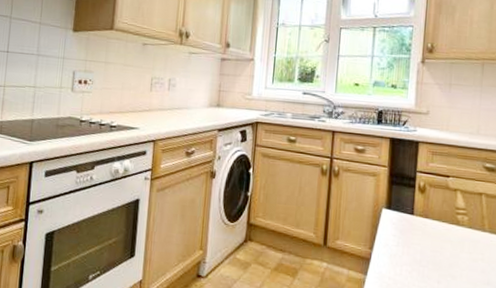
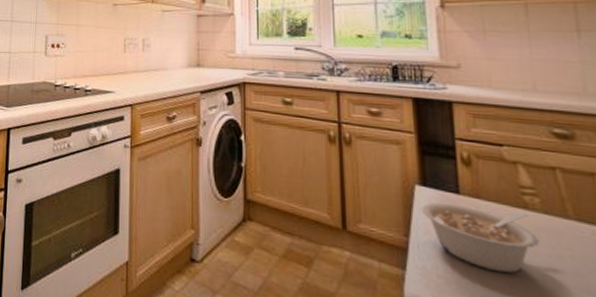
legume: none [384,221,463,274] -> present [420,202,539,273]

